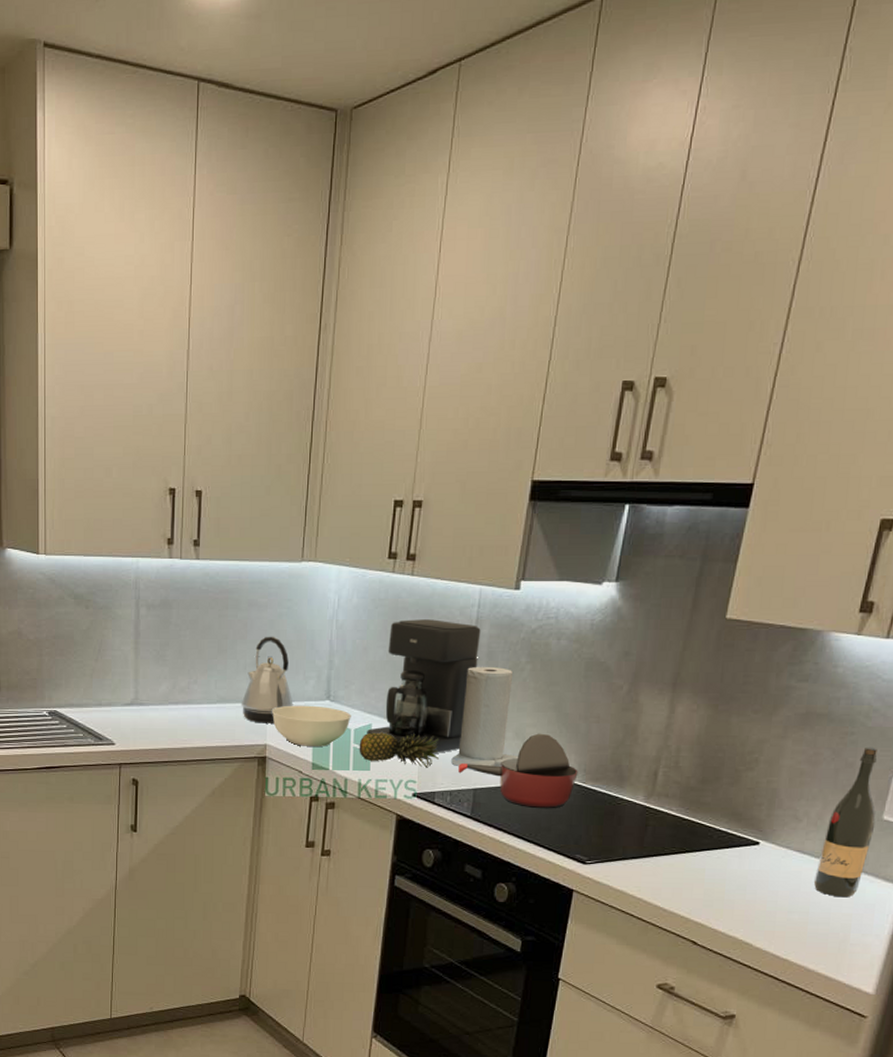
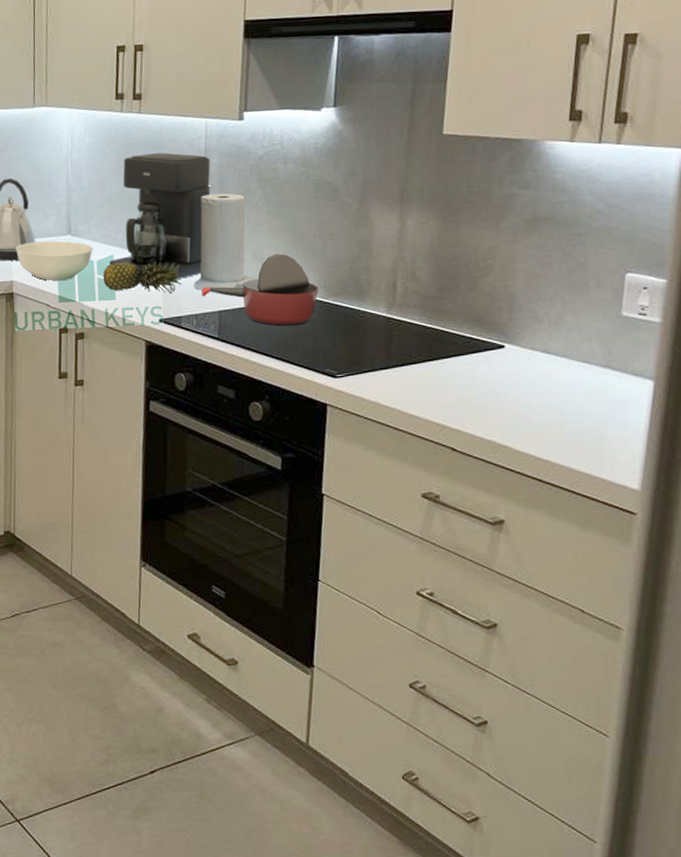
wine bottle: present [813,746,877,898] -> none [563,246,616,395]

